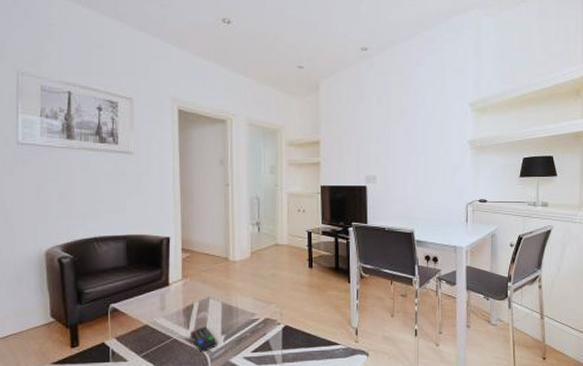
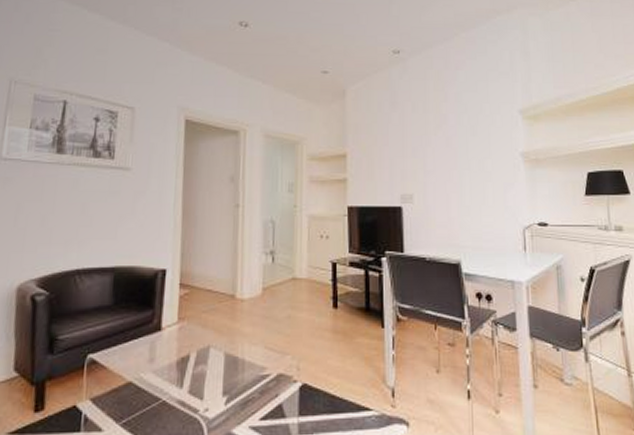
remote control: present [189,326,217,353] -> none [183,384,217,420]

